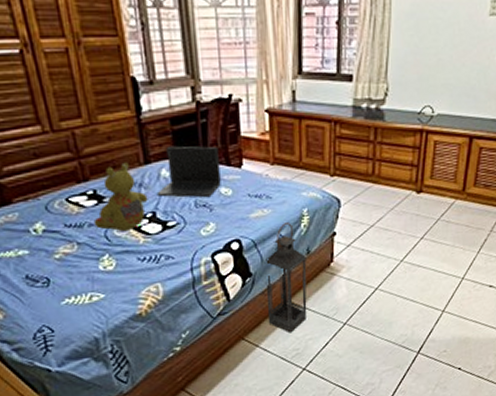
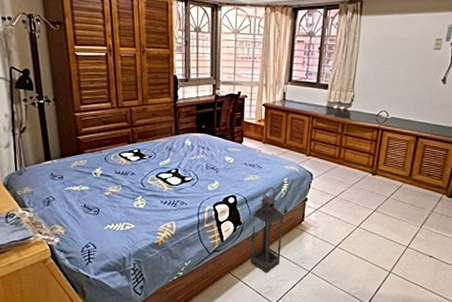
stuffed bear: present [93,162,148,231] -> none [135,132,174,180]
laptop: present [156,145,221,198] -> none [180,124,227,163]

